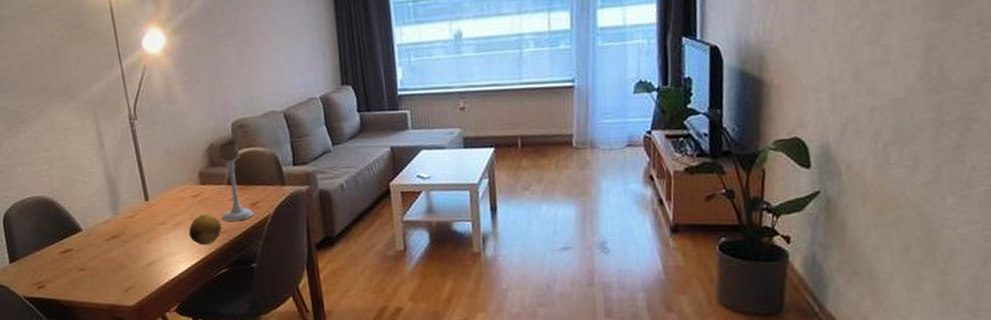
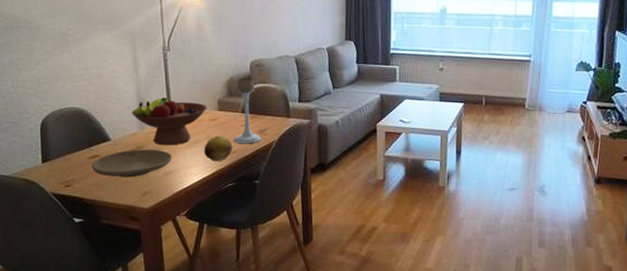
plate: none [64,236,154,273] -> present [91,149,172,178]
fruit bowl: none [102,175,188,232] -> present [131,97,207,146]

